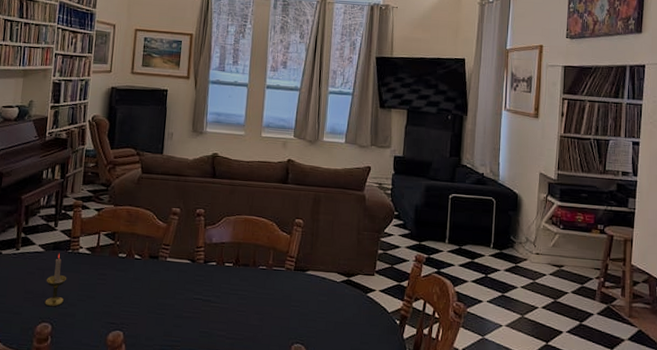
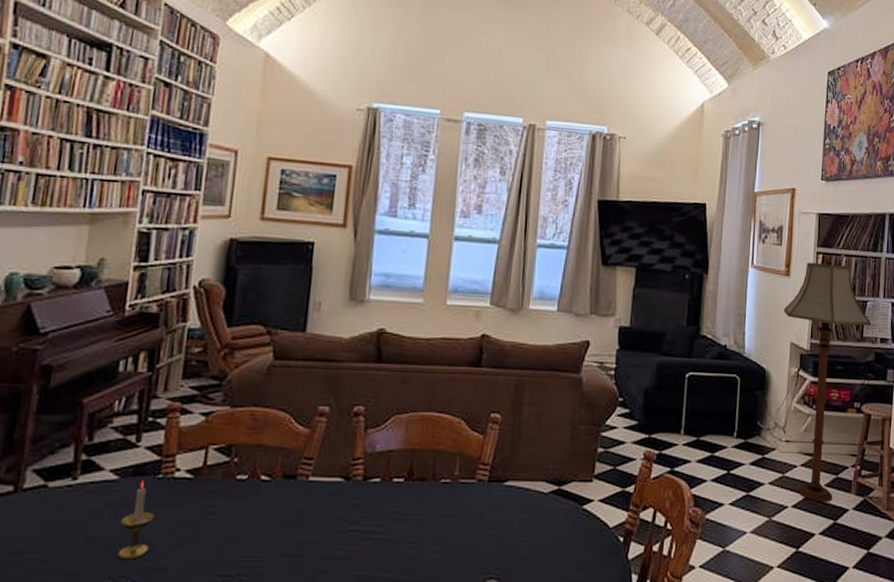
floor lamp: none [533,103,614,307] -> present [783,257,872,502]

